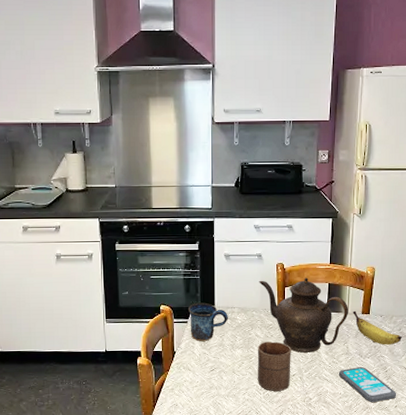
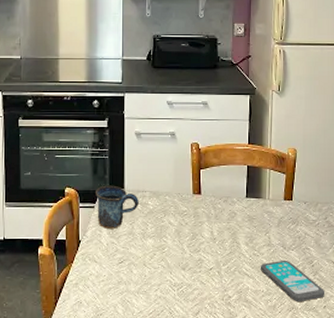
cup: present [257,341,291,391] -> none [170,230,208,287]
teapot: present [258,277,349,353] -> none [172,158,270,243]
banana: present [352,311,402,345] -> none [274,197,328,236]

